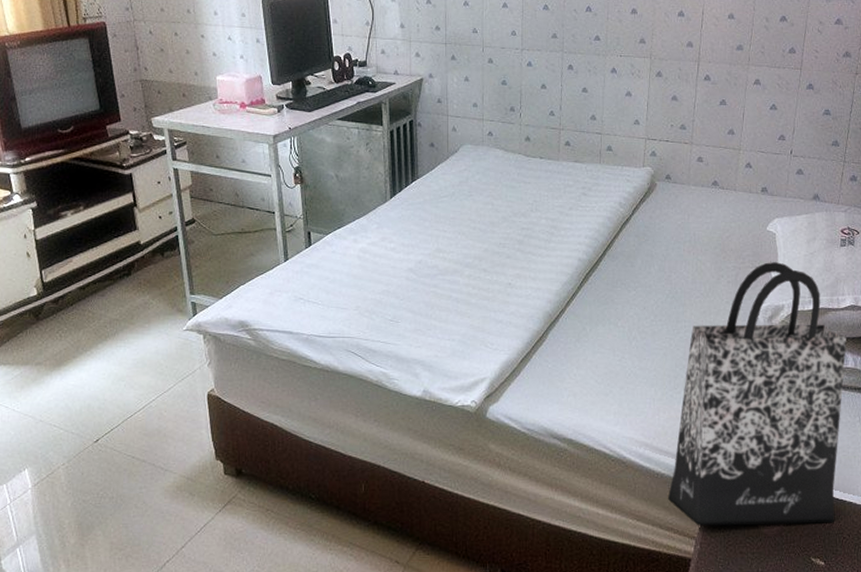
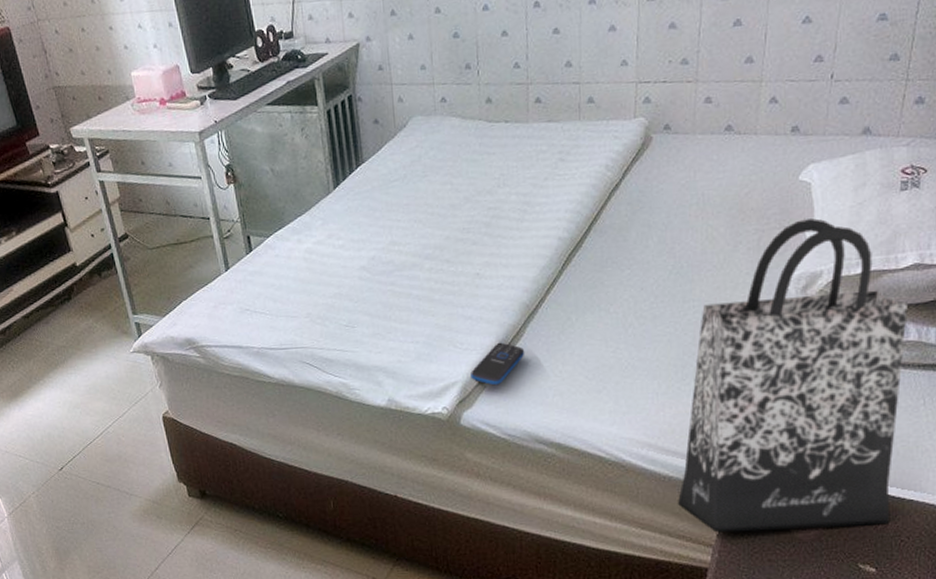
mobile phone: none [498,346,546,384] -> present [471,343,525,386]

